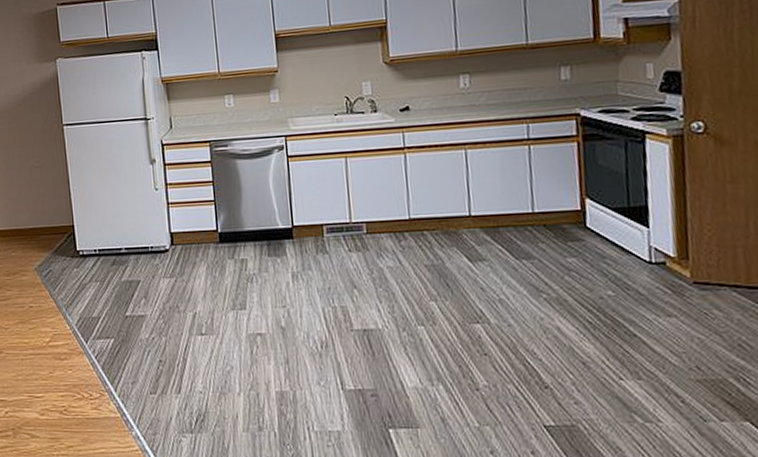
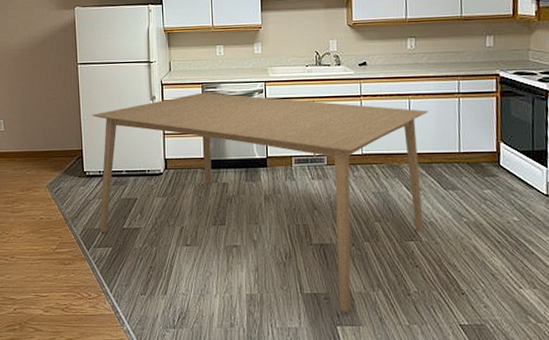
dining table: none [83,152,491,412] -> present [92,92,428,312]

